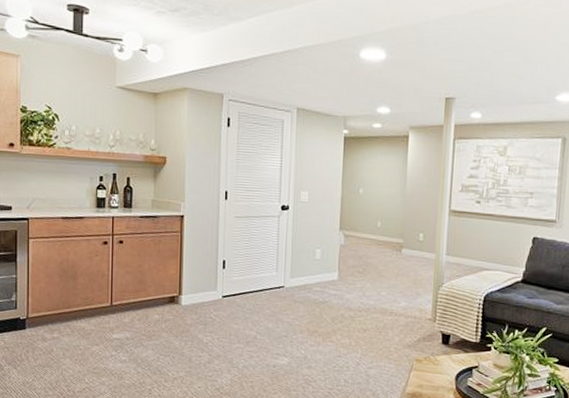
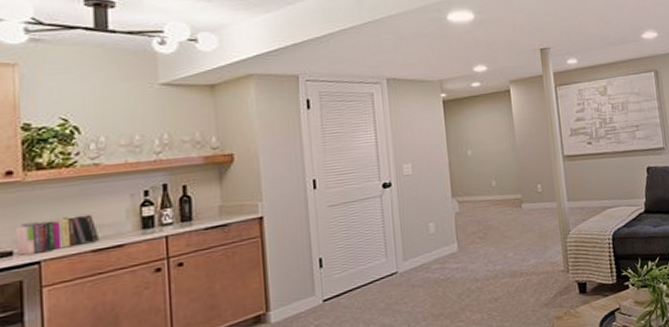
books: none [14,186,68,212] -> present [15,214,100,256]

